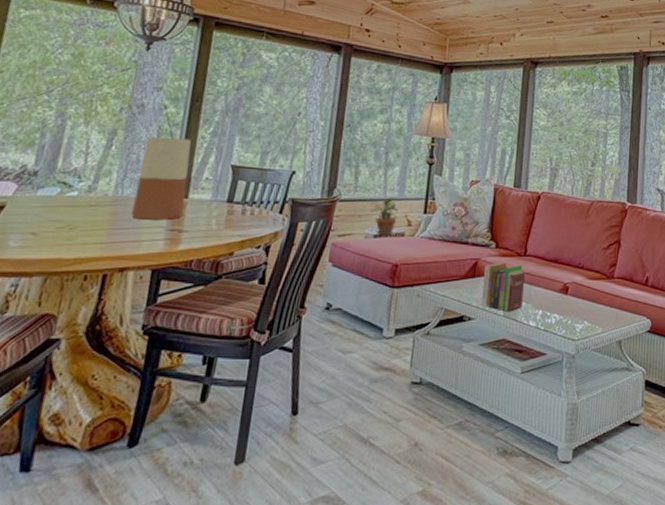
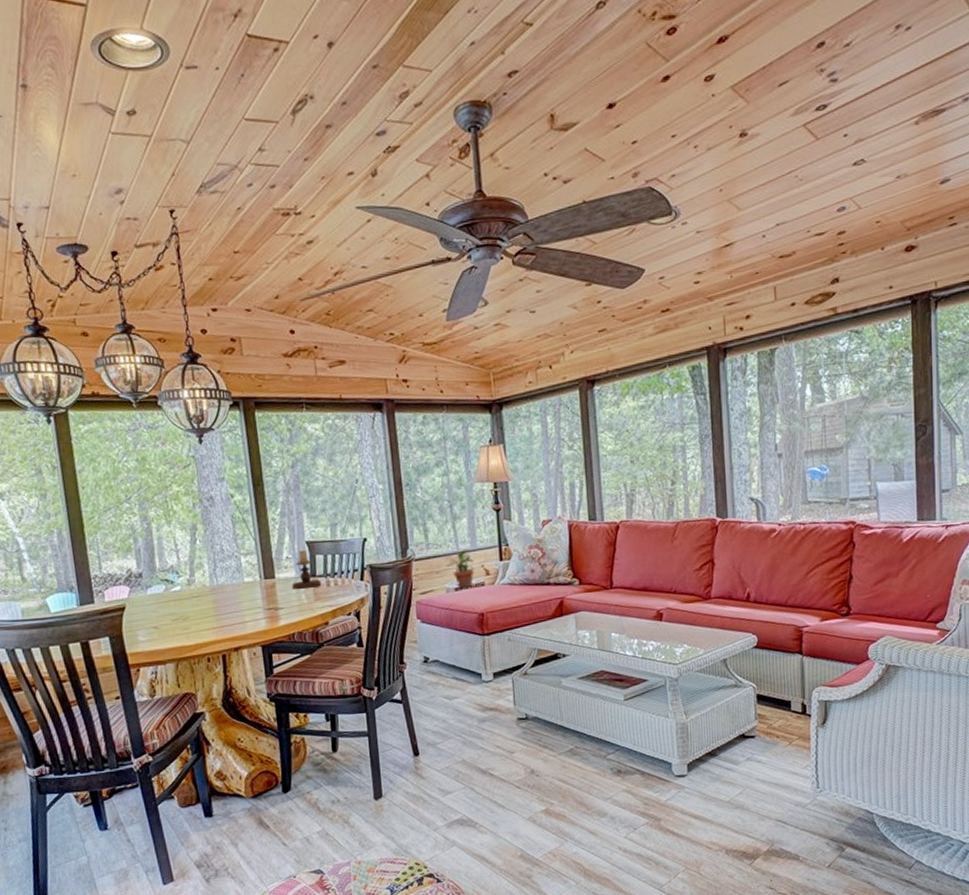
vase: present [131,136,191,221] -> none [224,523,275,603]
candlestick: none [204,174,238,215] -> present [292,550,322,590]
books: present [481,262,525,312] -> none [571,597,616,645]

